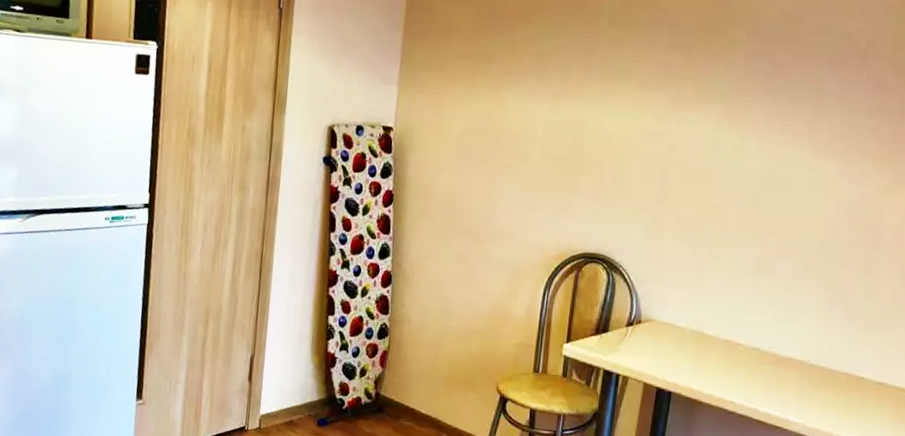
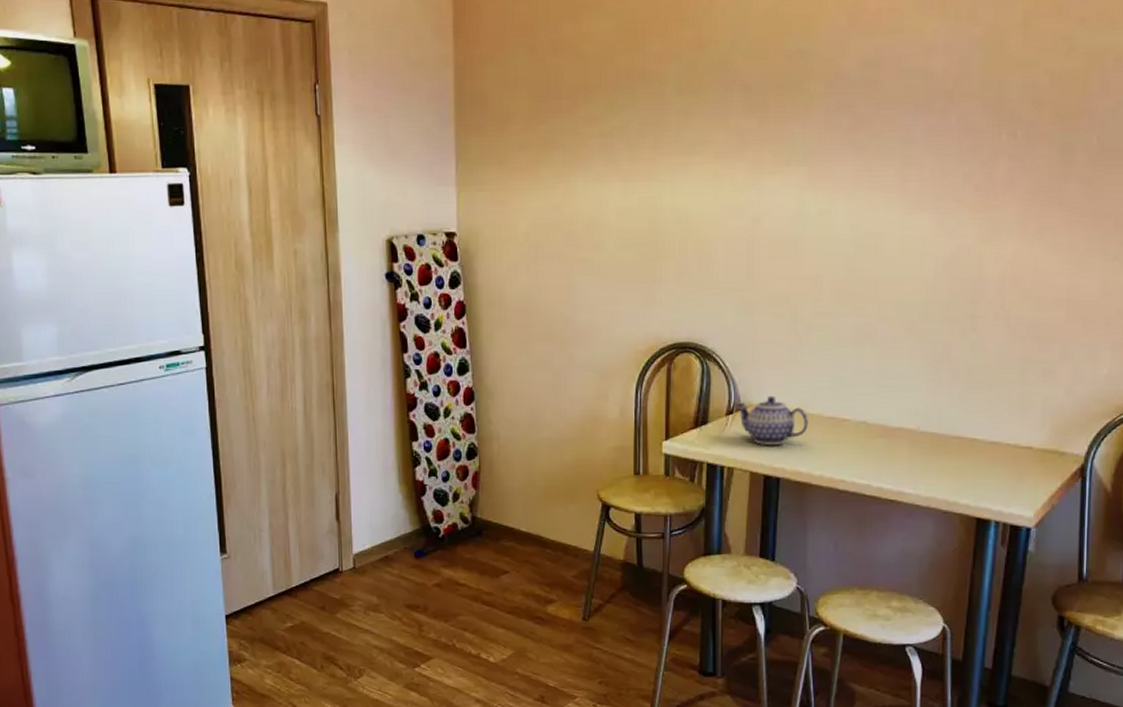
teapot: none [636,312,705,361] -> present [735,395,809,446]

